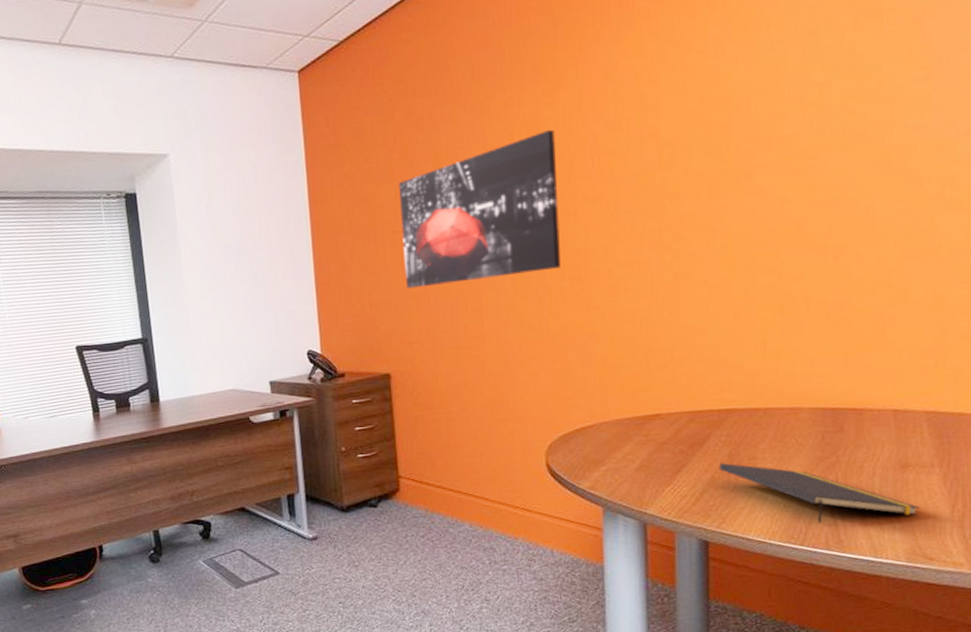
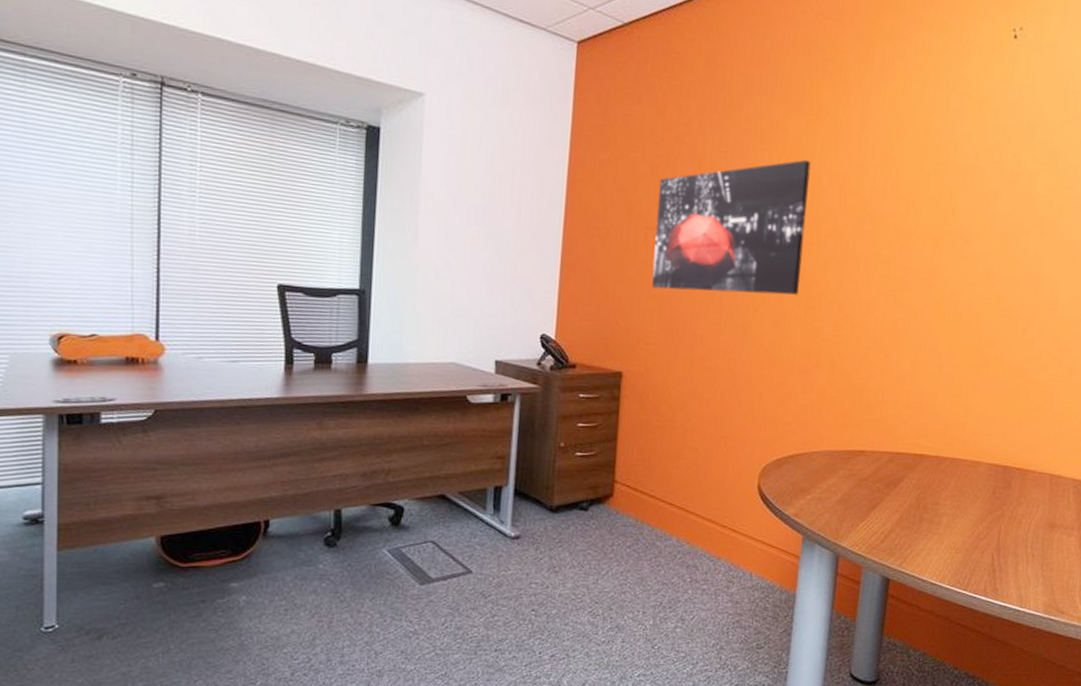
notepad: present [719,463,920,523] -> none [907,505,1059,572]

